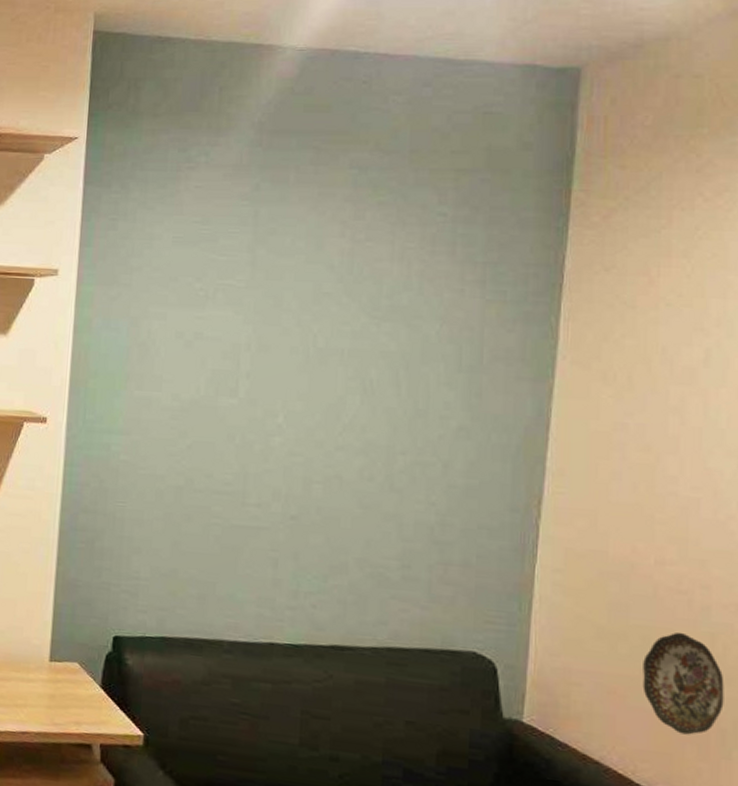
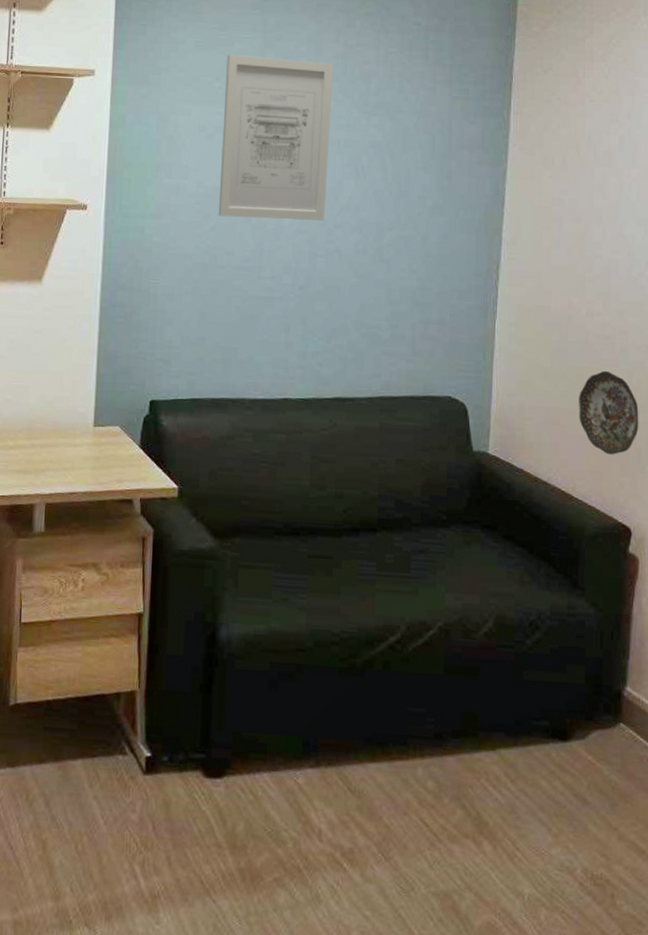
wall art: none [196,252,337,442] -> present [218,55,333,221]

